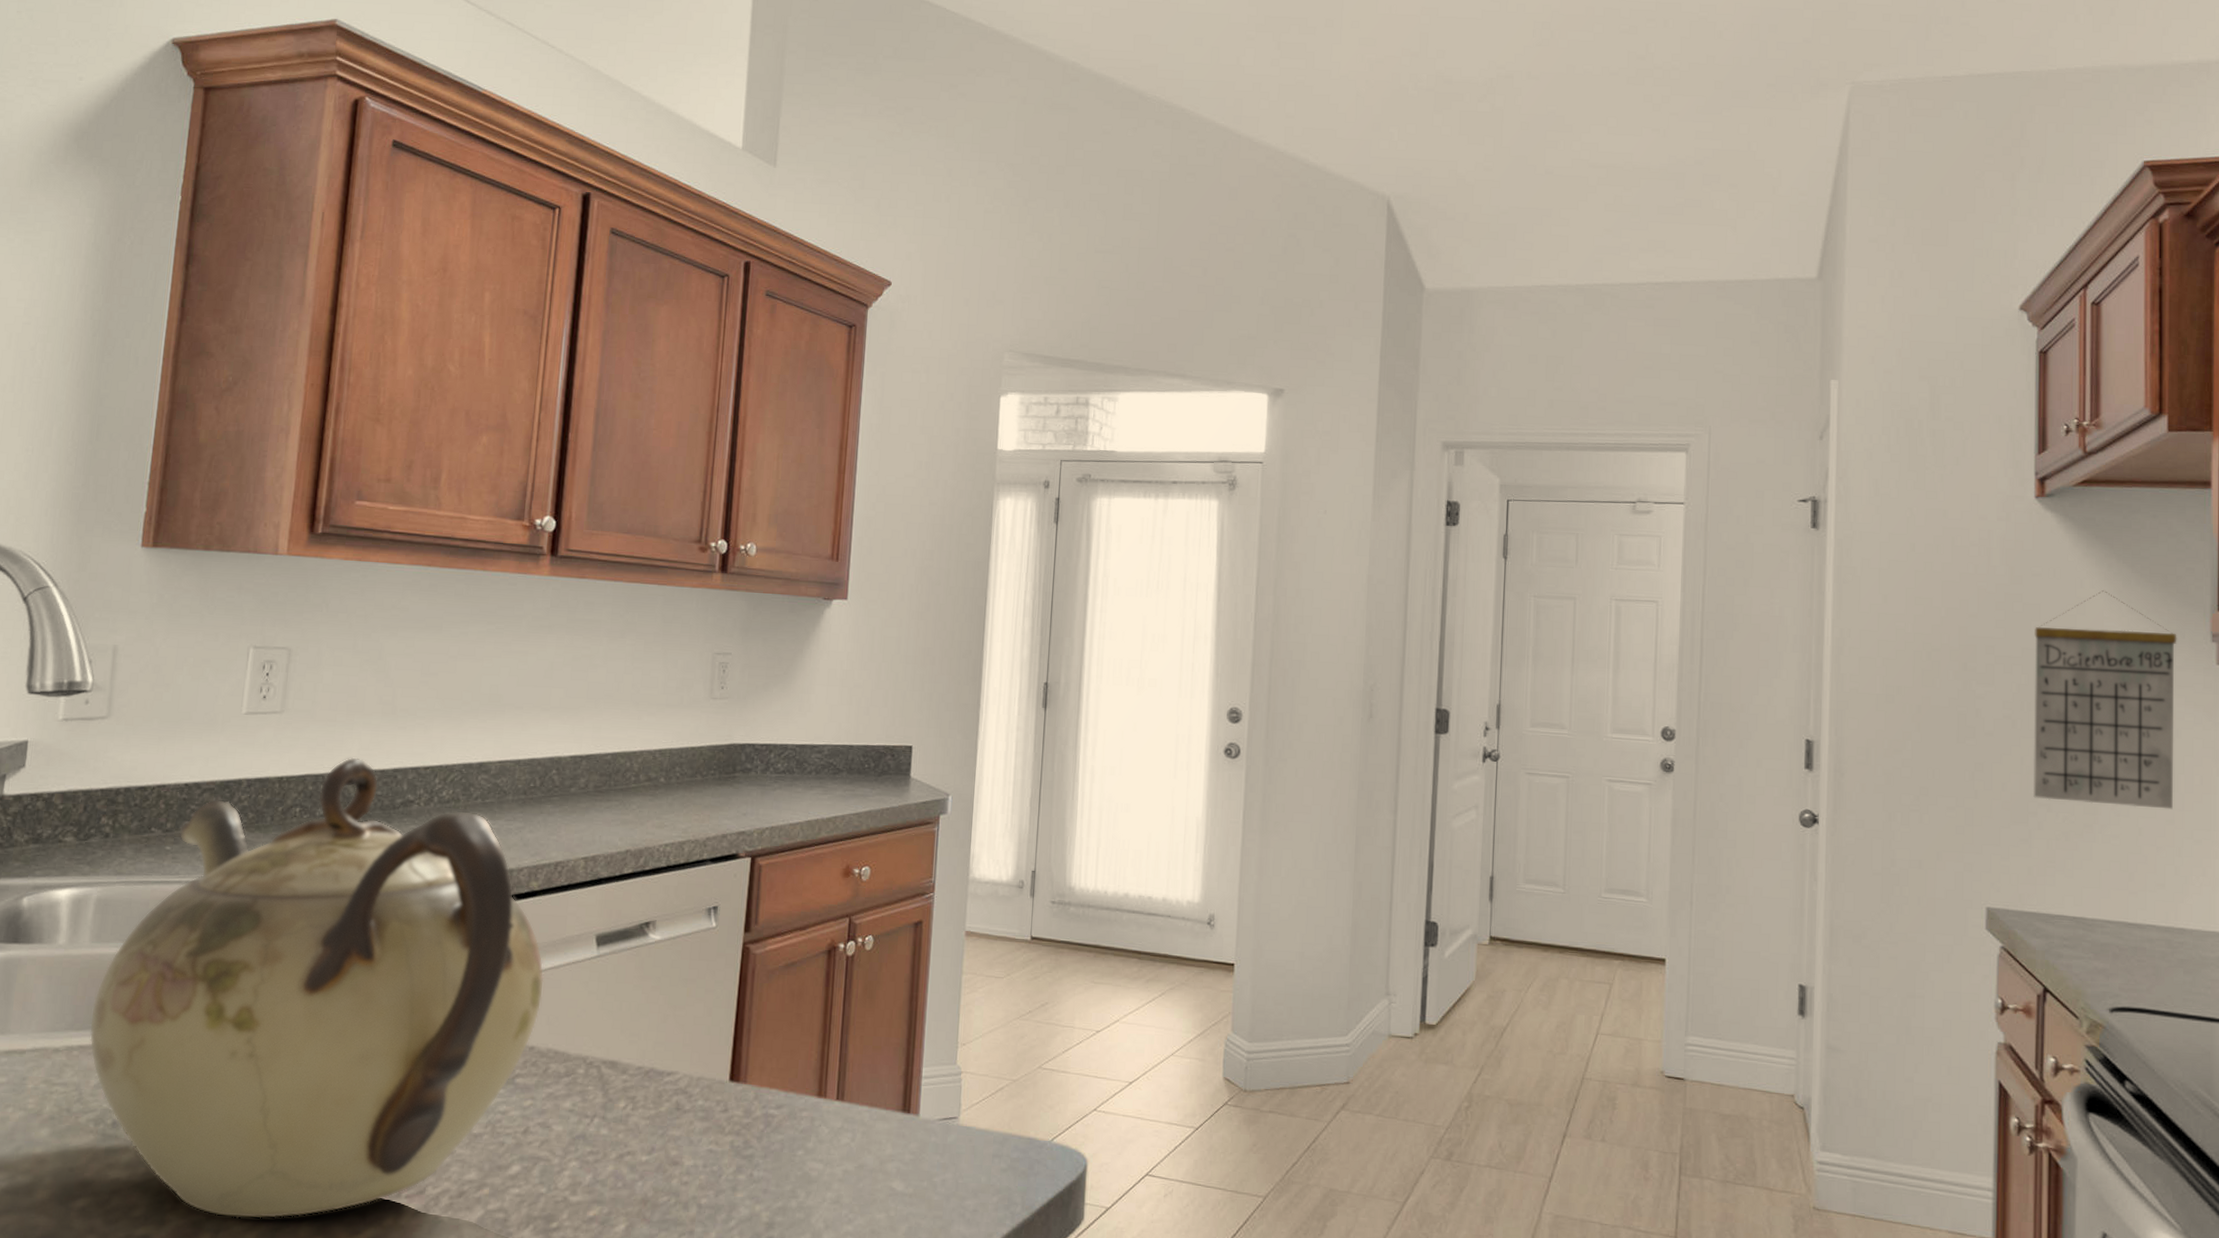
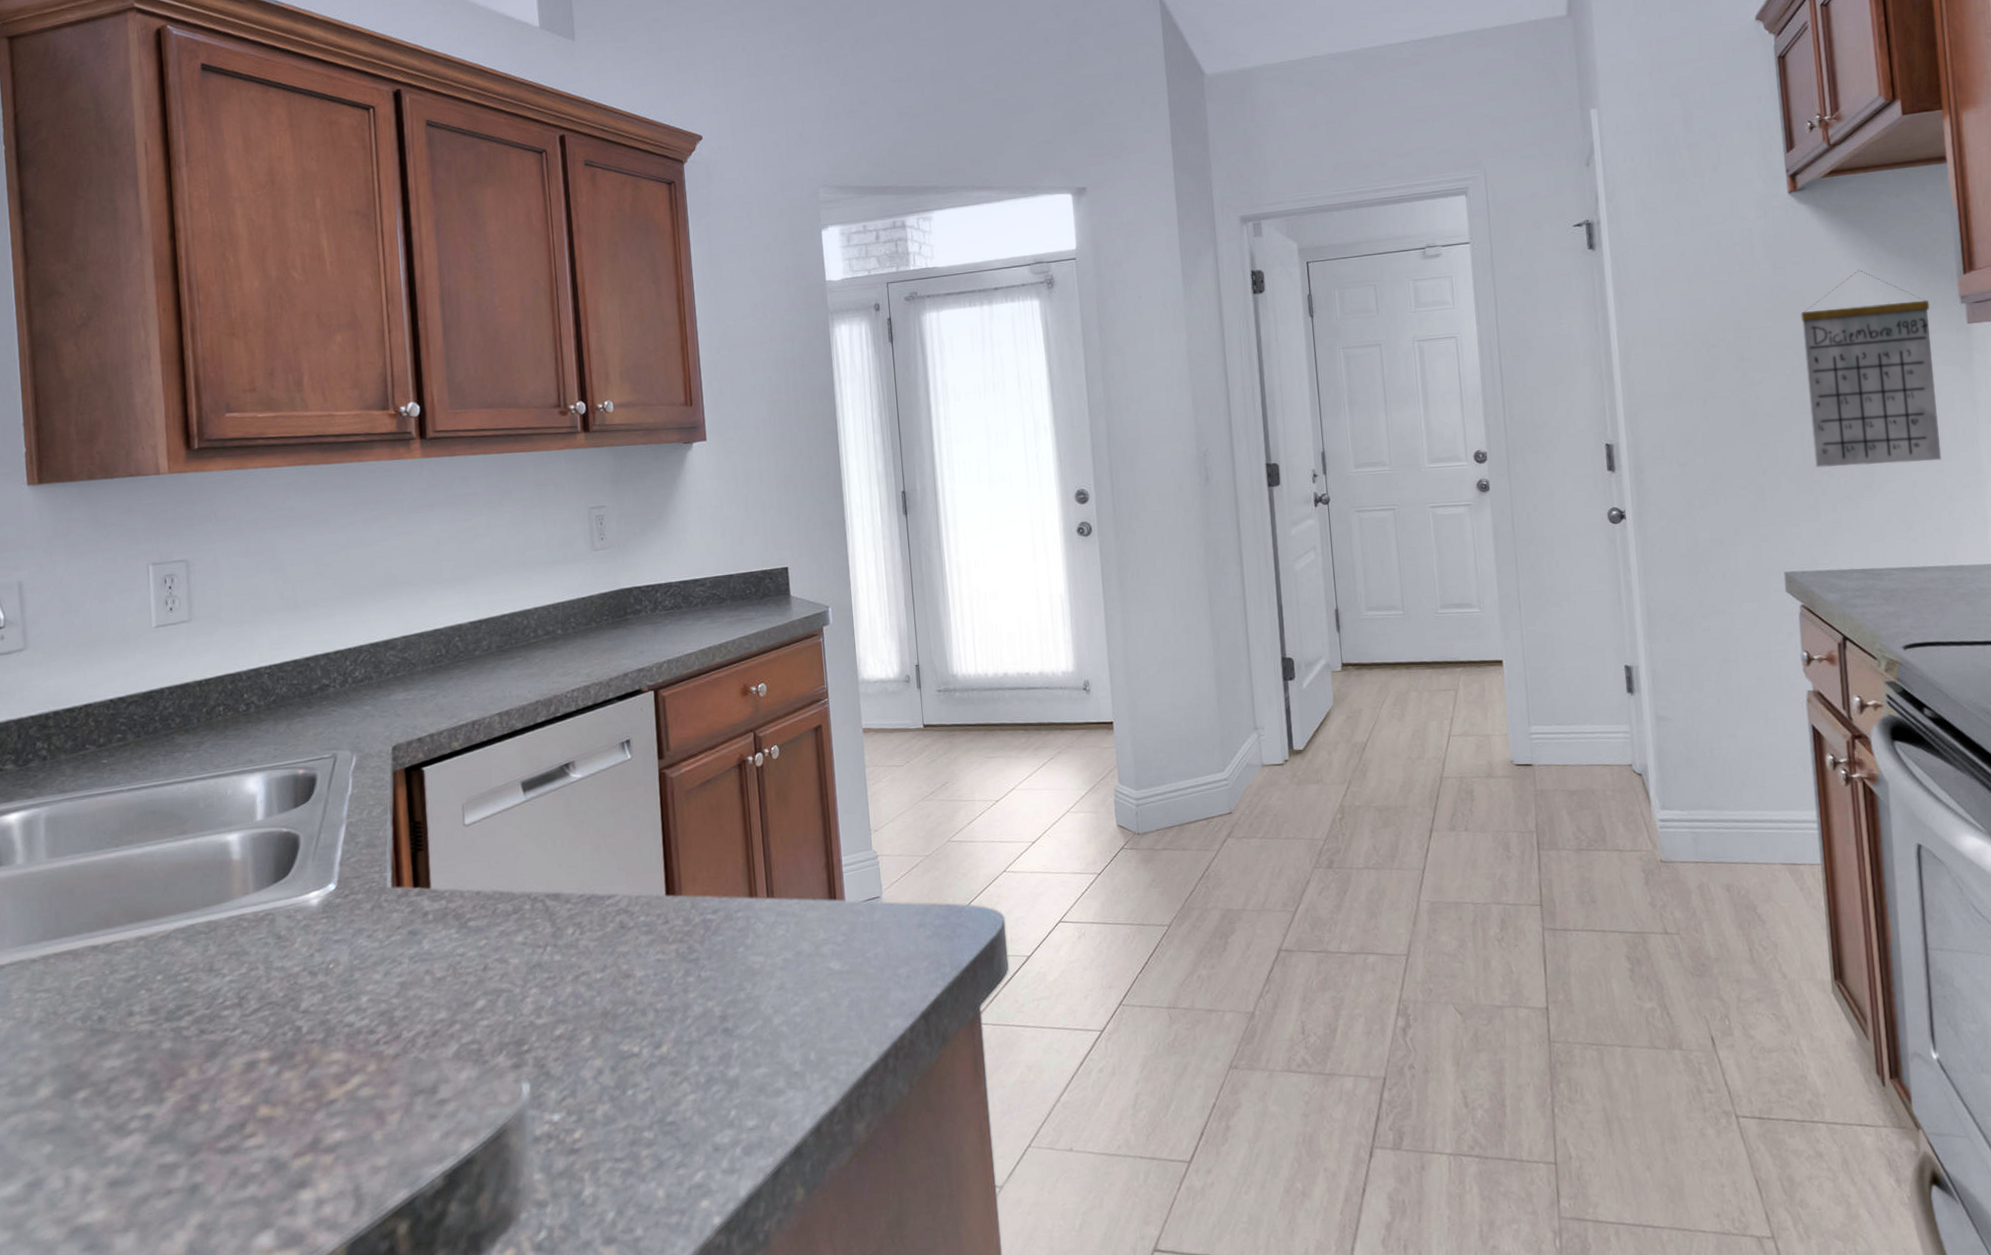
teapot: present [89,757,544,1219] -> none [60,652,481,1087]

